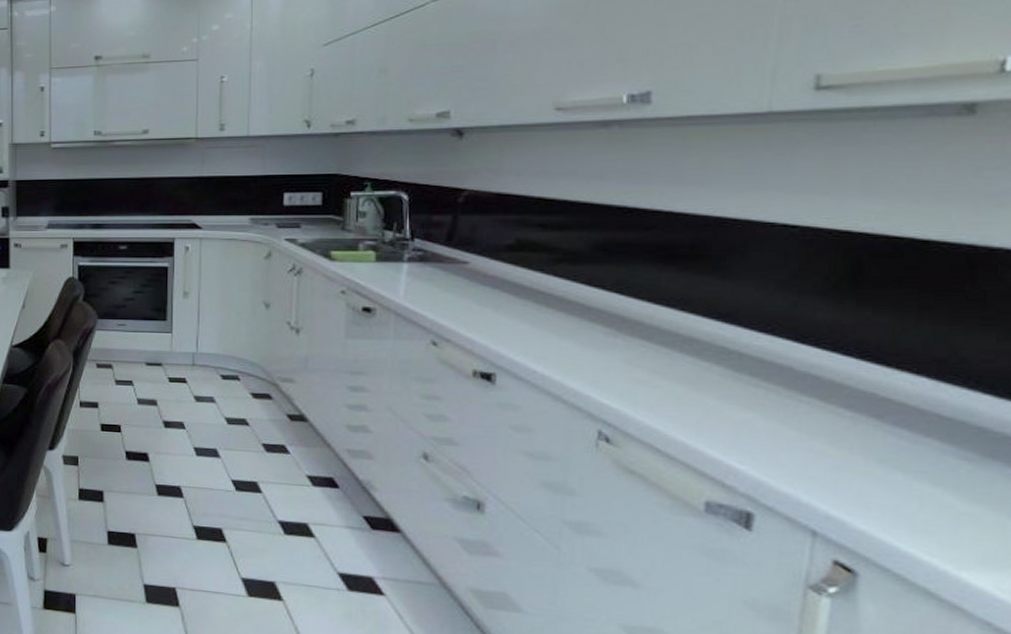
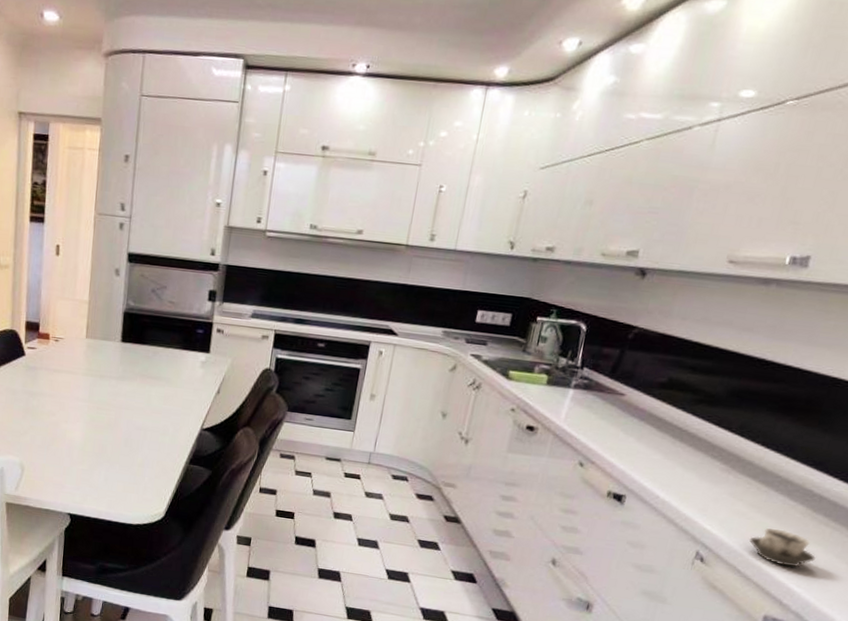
cup: none [661,395,753,440] -> present [748,528,816,568]

